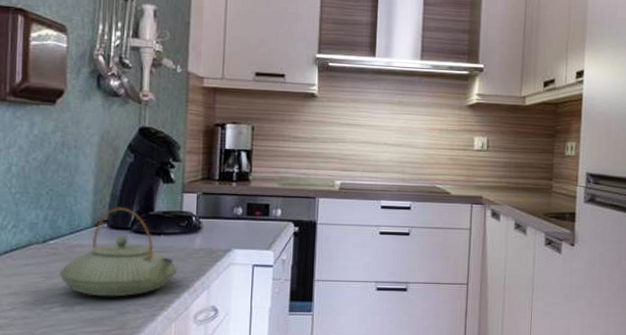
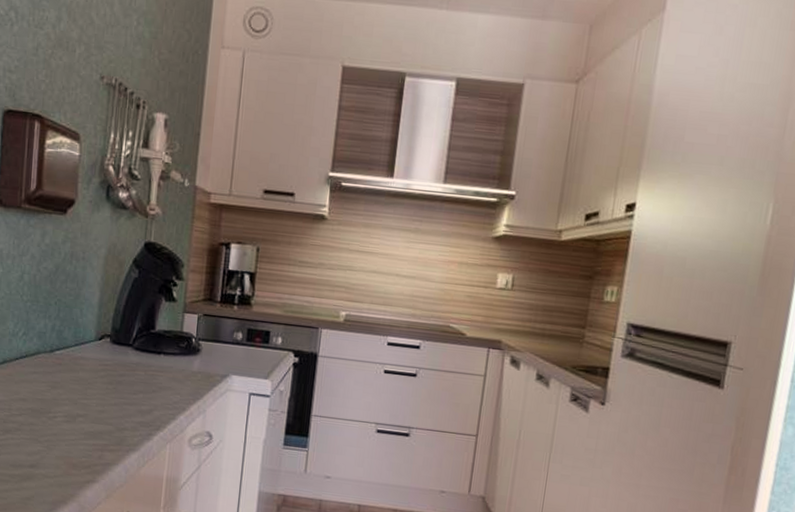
teapot: present [59,206,177,297] -> none [64,322,175,413]

